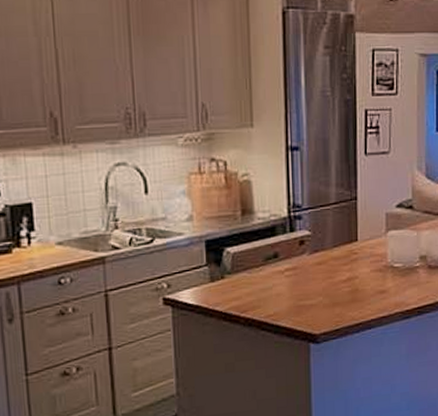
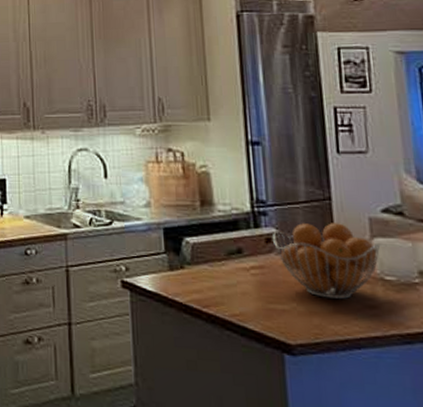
fruit basket: none [306,220,392,289] -> present [273,223,380,299]

